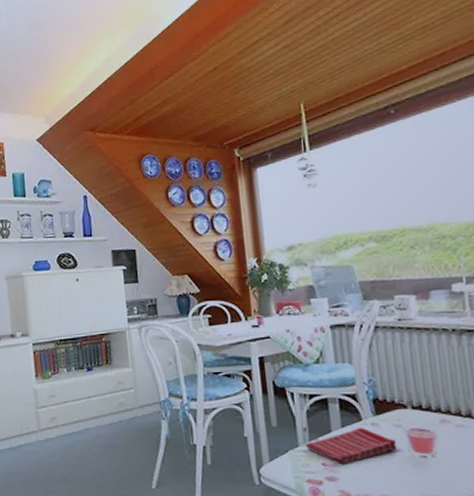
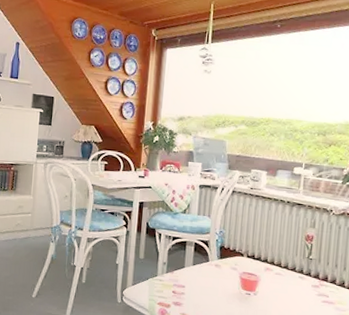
dish towel: present [305,427,397,465] -> none [162,266,231,294]

